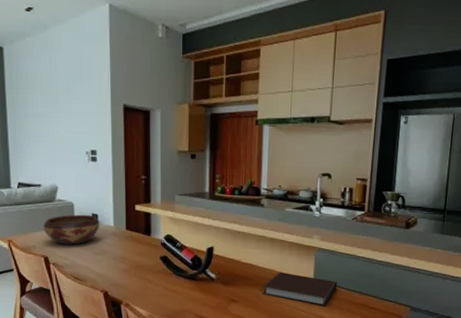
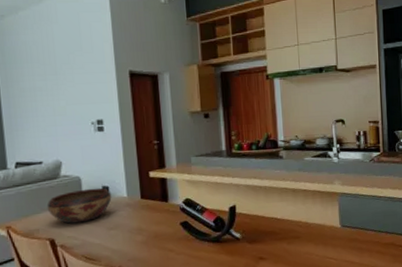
notebook: present [262,272,337,307] -> none [290,222,363,252]

